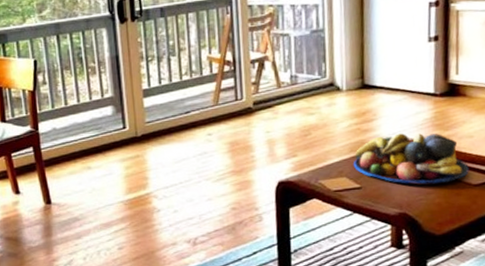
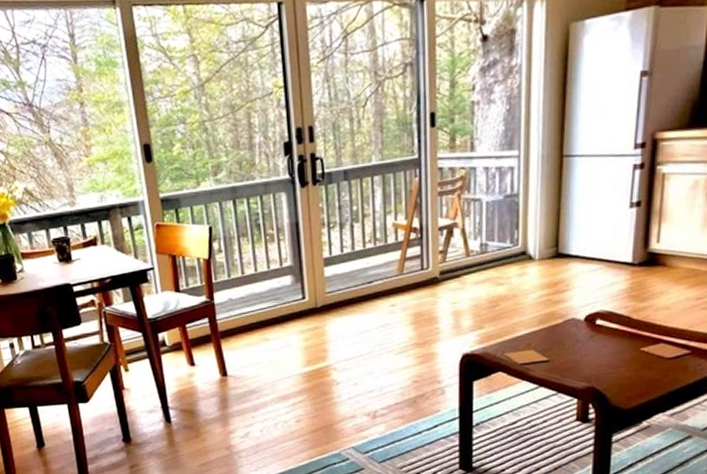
fruit bowl: present [353,133,469,185] -> none [541,304,663,358]

